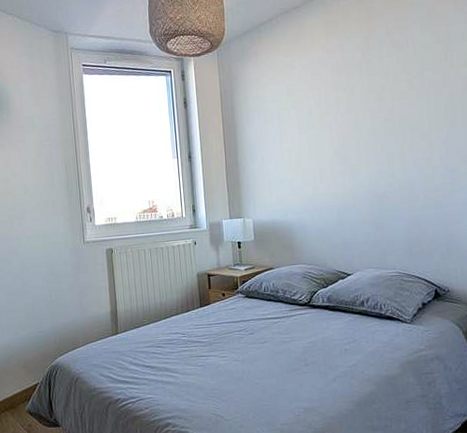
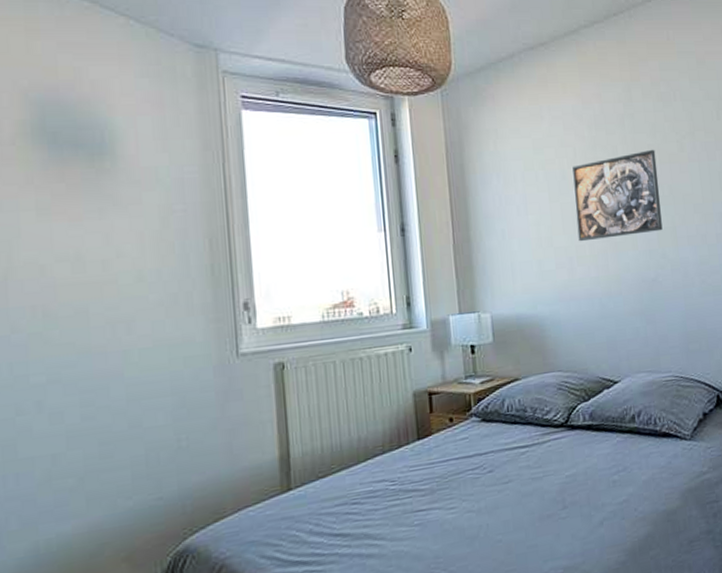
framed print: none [317,88,392,165] -> present [571,149,663,242]

